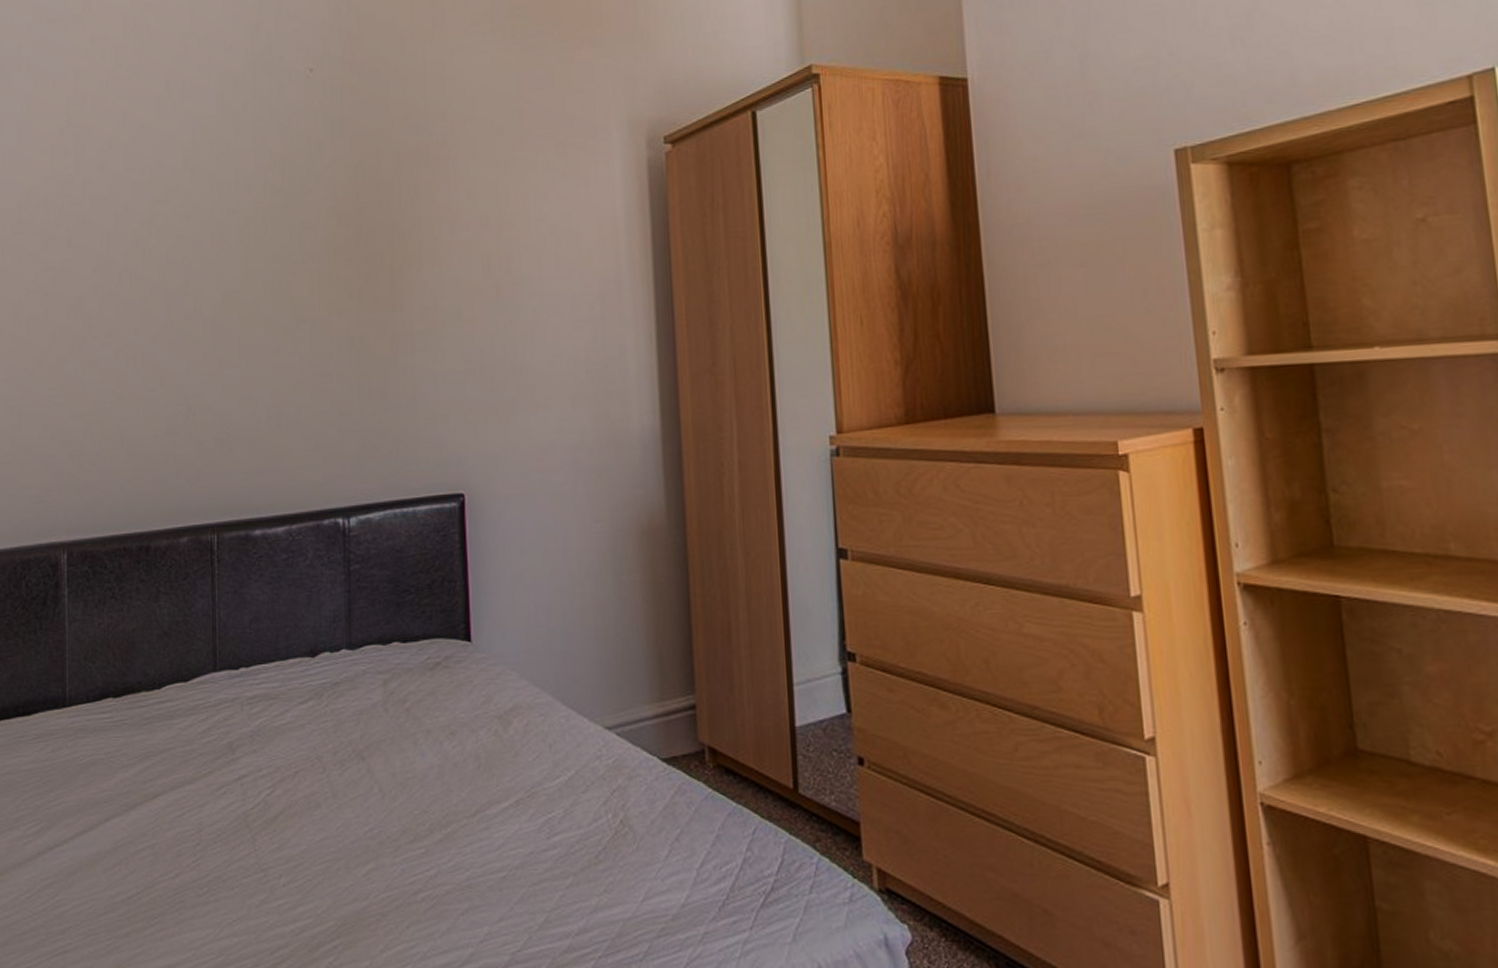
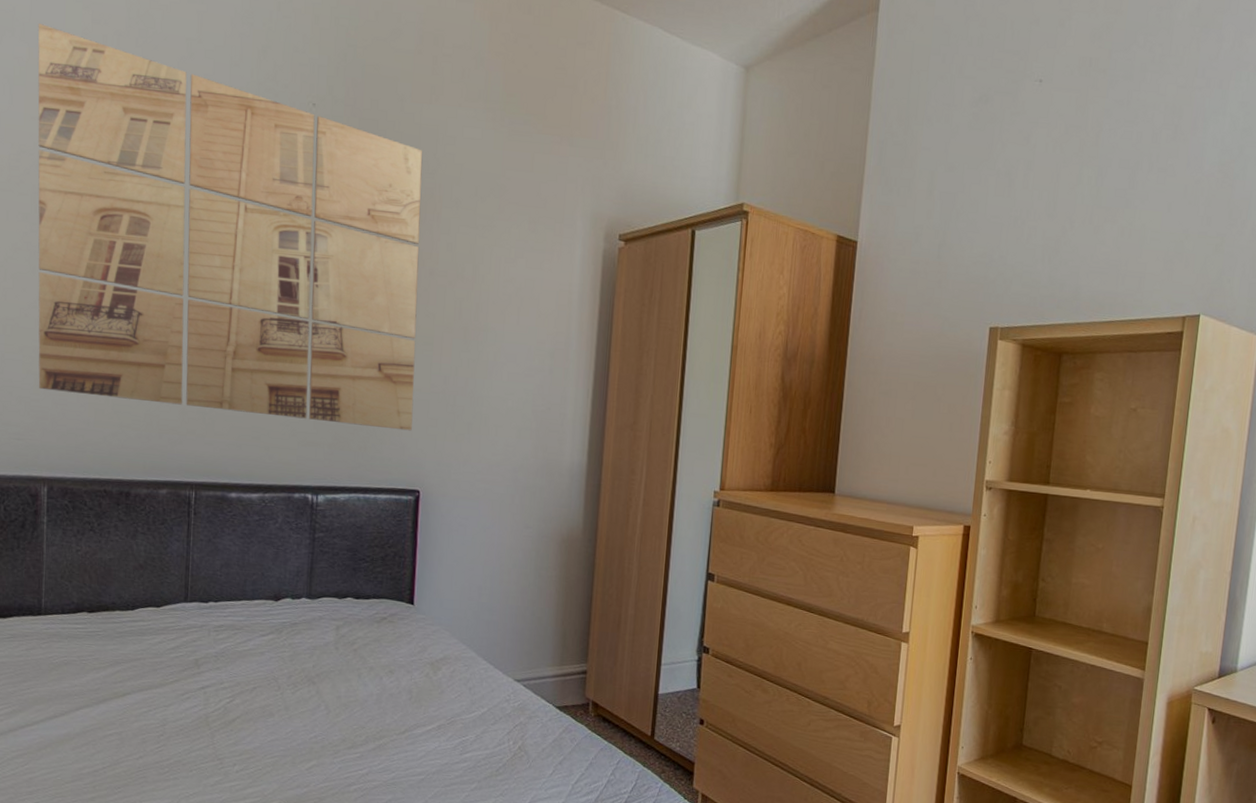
wall art: none [41,54,448,443] -> present [38,24,423,431]

